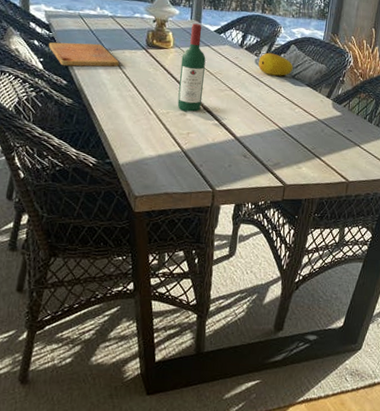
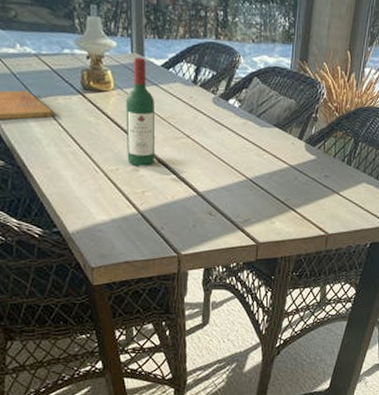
fruit: present [258,52,293,76] -> none [216,88,258,117]

